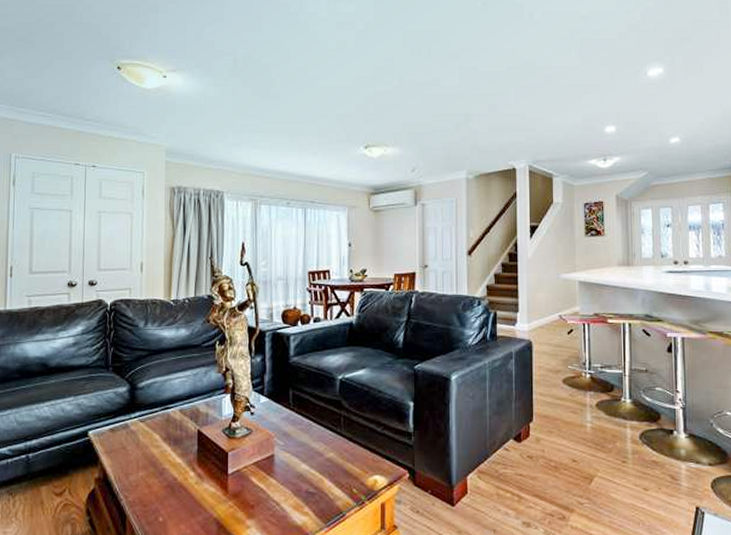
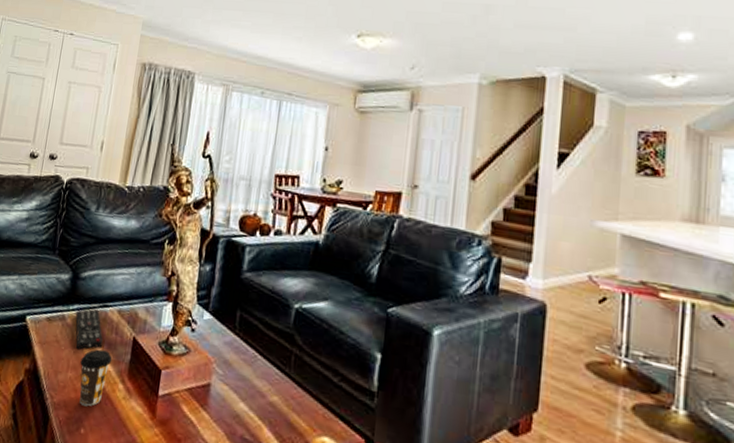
remote control: none [139,412,170,451] -> present [76,308,103,350]
coffee cup: none [150,447,180,498] -> present [79,349,112,406]

